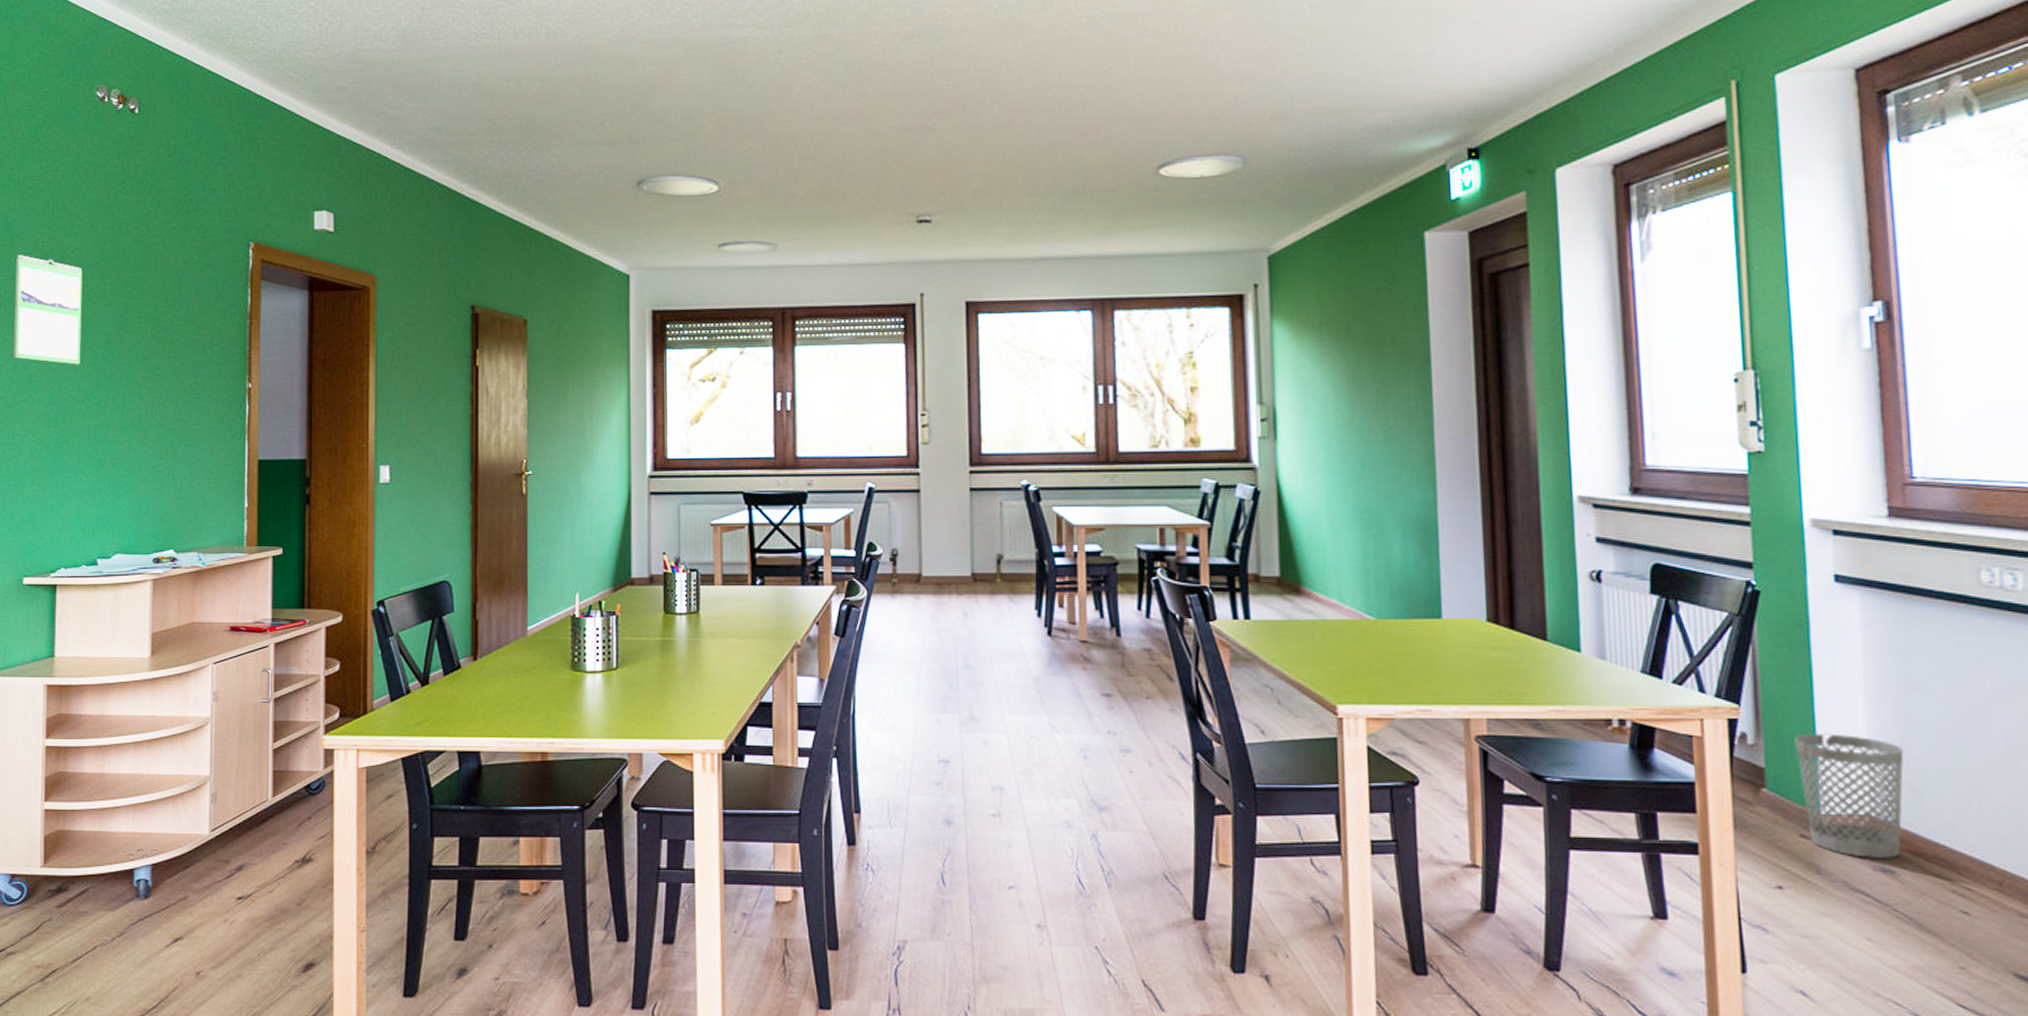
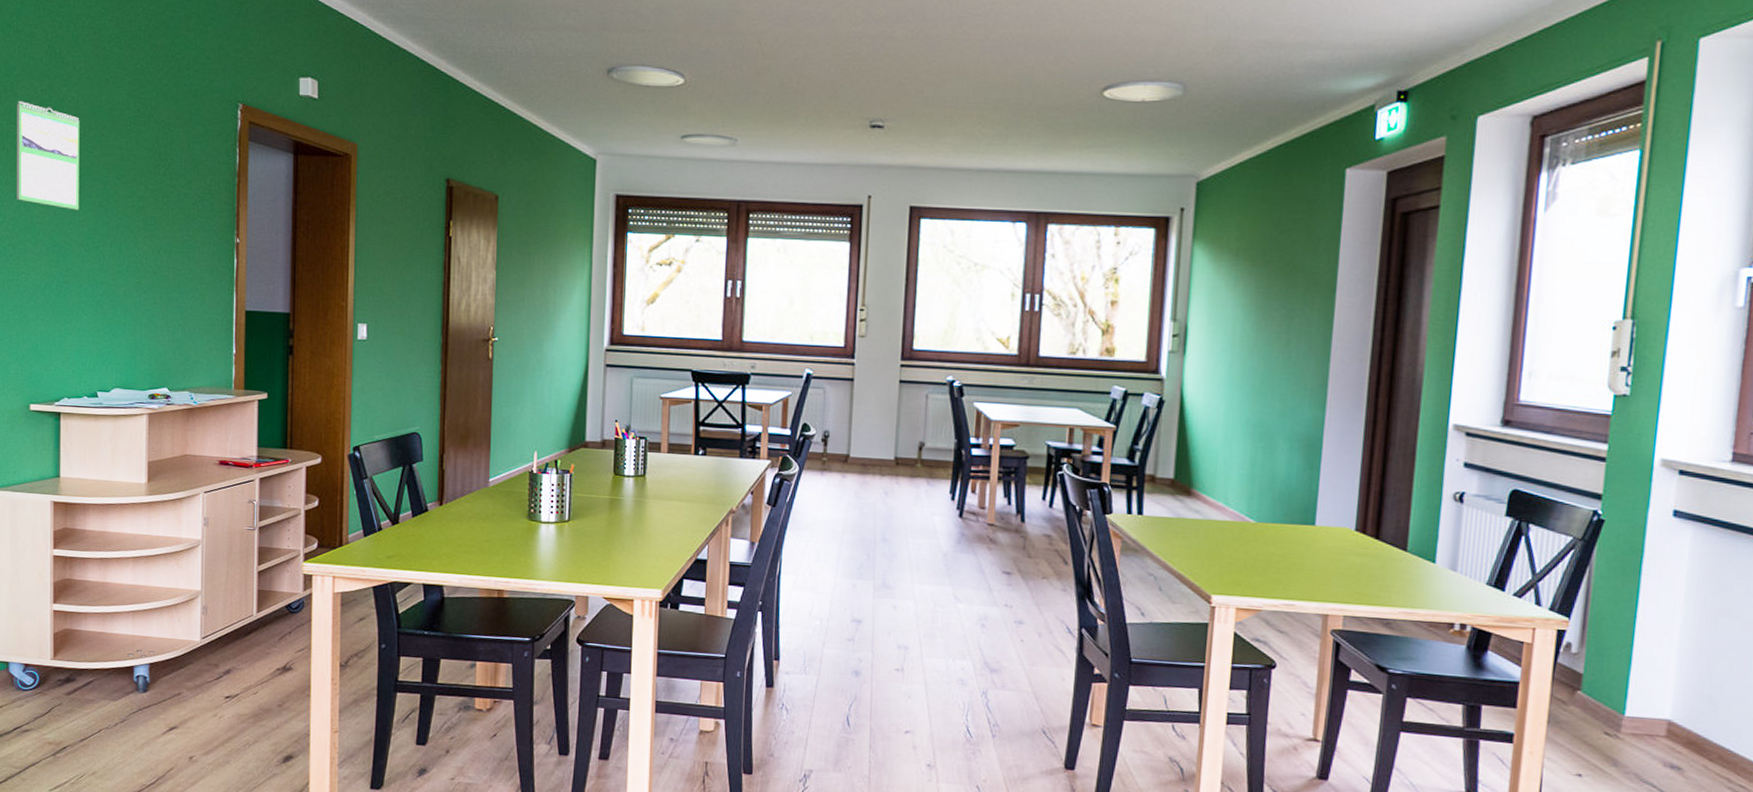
wastebasket: present [1794,733,1904,860] -> none [1612,647,1708,758]

